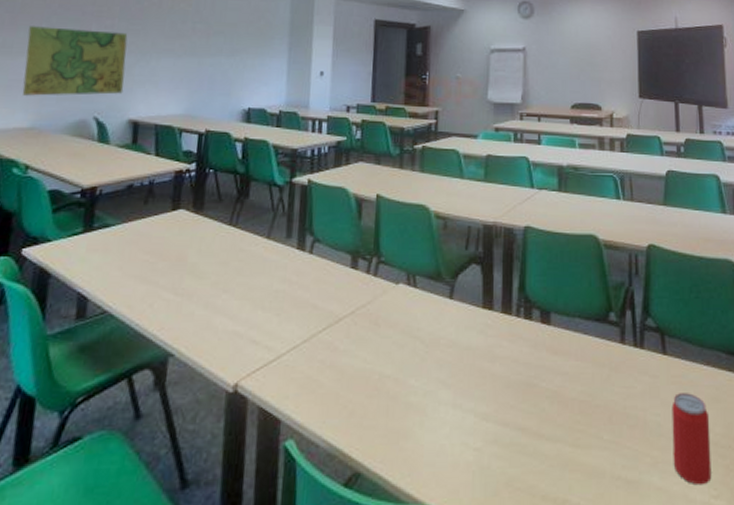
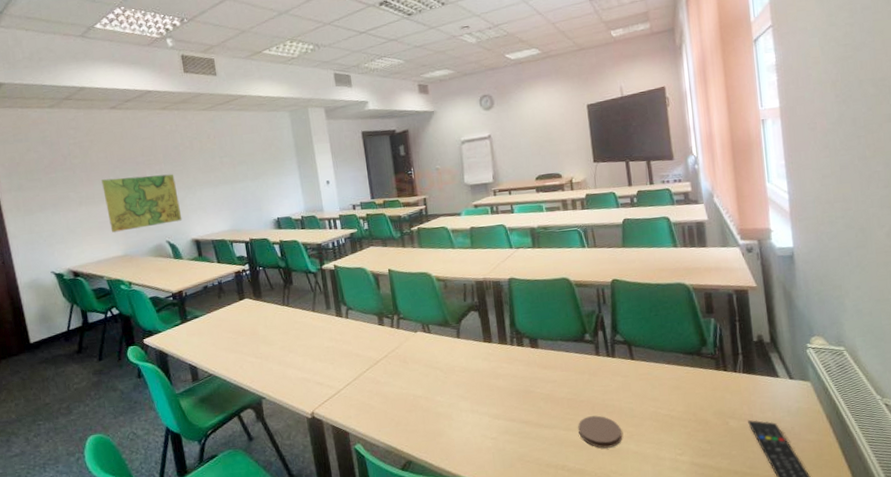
coaster: none [589,429,644,479] -> present [578,415,623,448]
beverage can: present [672,393,712,486] -> none [641,385,677,448]

